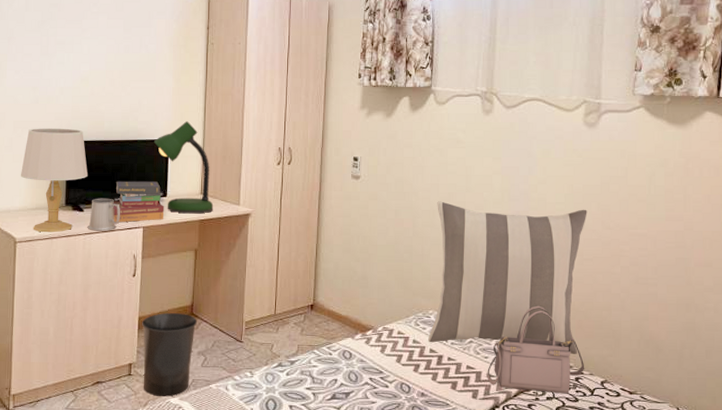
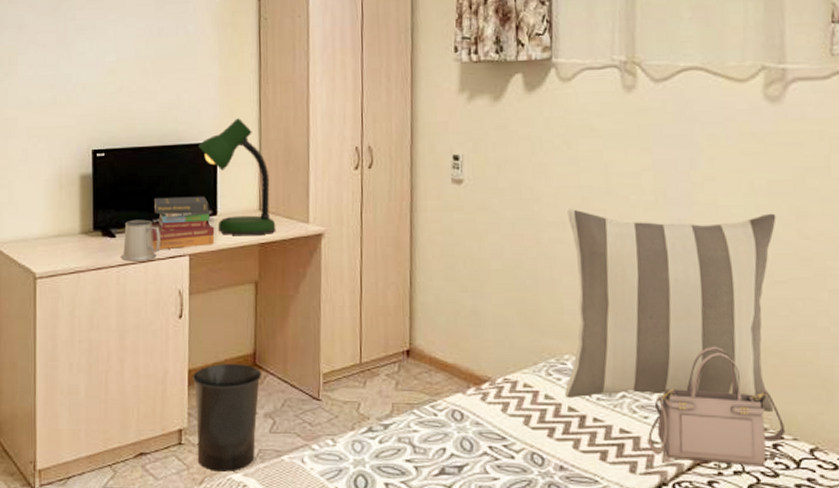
table lamp: present [21,128,88,233] -> none [39,134,119,265]

